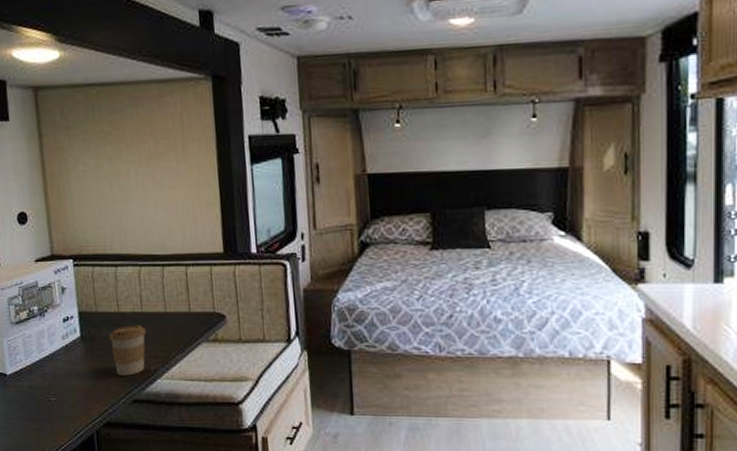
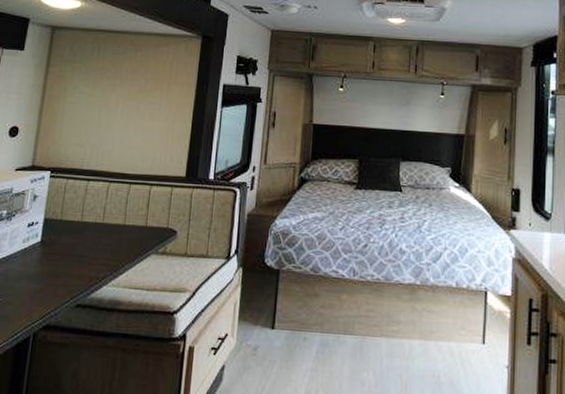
coffee cup: present [109,325,147,376] -> none [66,234,103,281]

